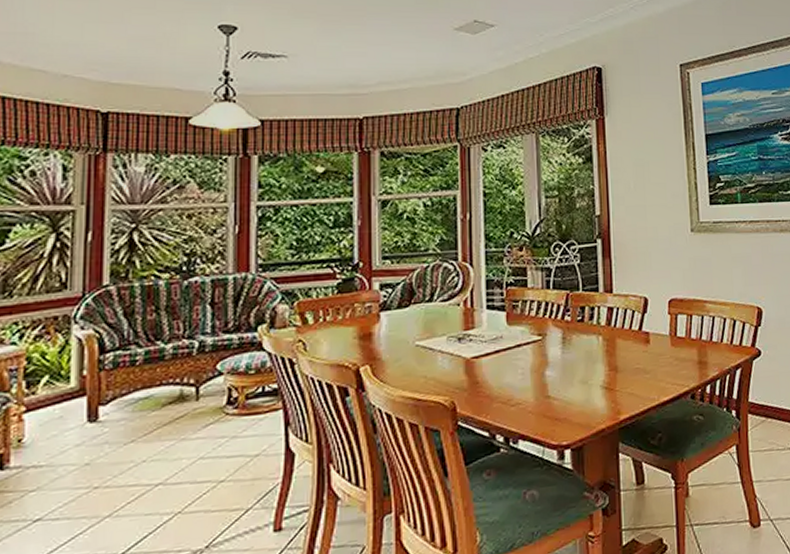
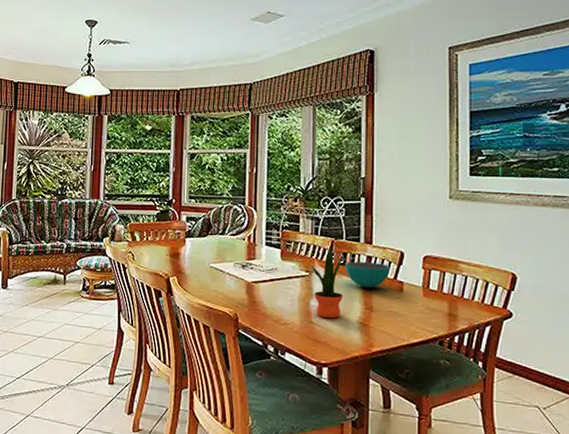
potted plant: none [545,301,583,389] -> present [312,246,343,319]
bowl: none [583,314,634,346] -> present [345,261,390,288]

